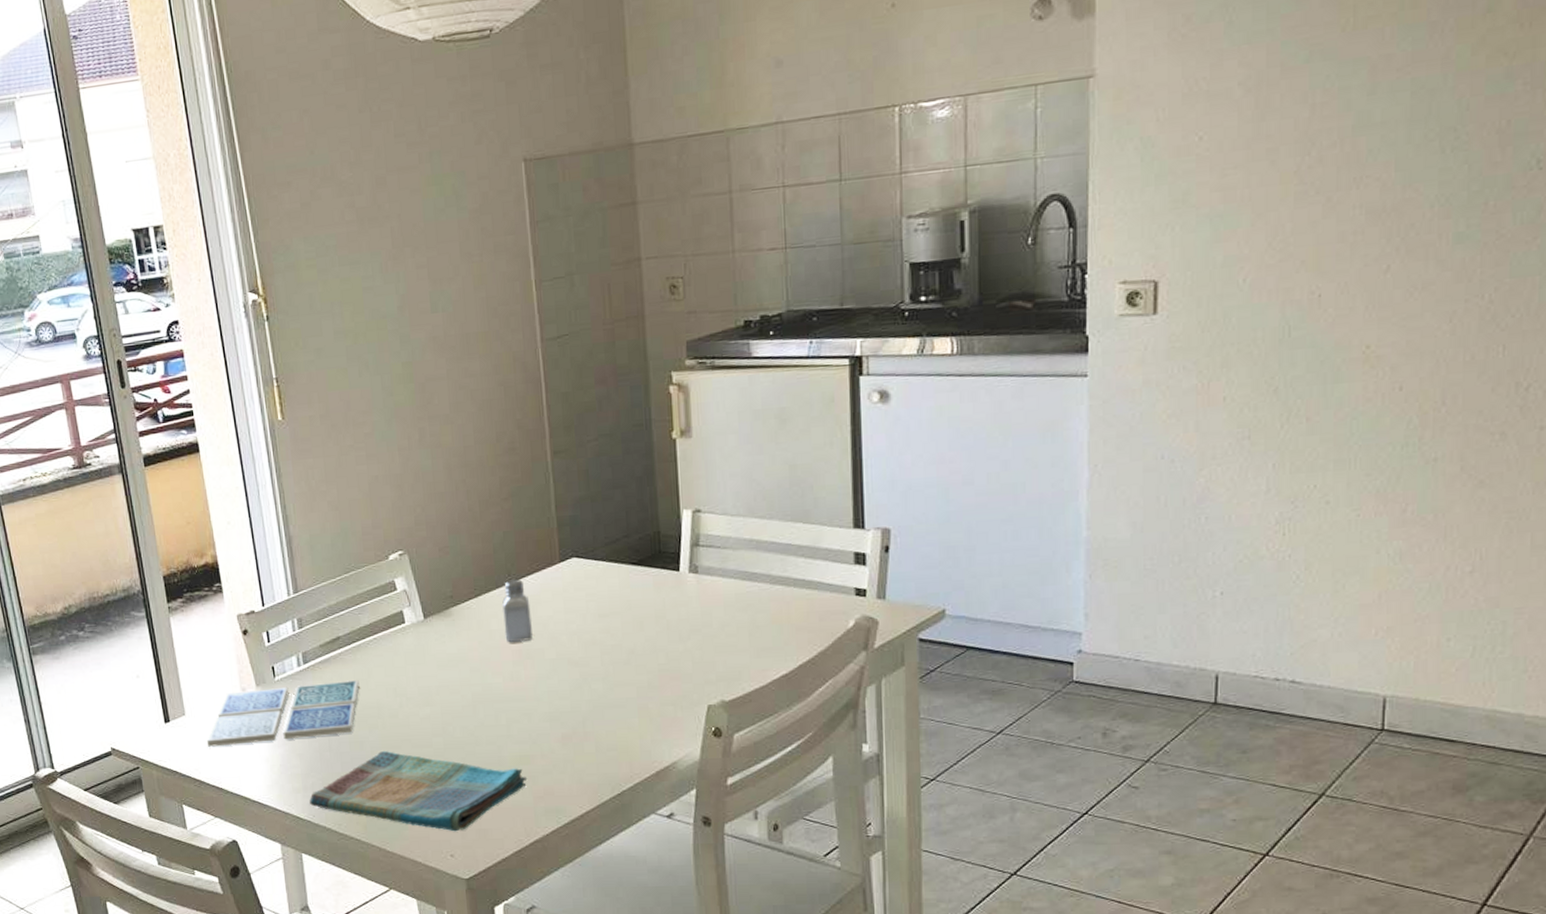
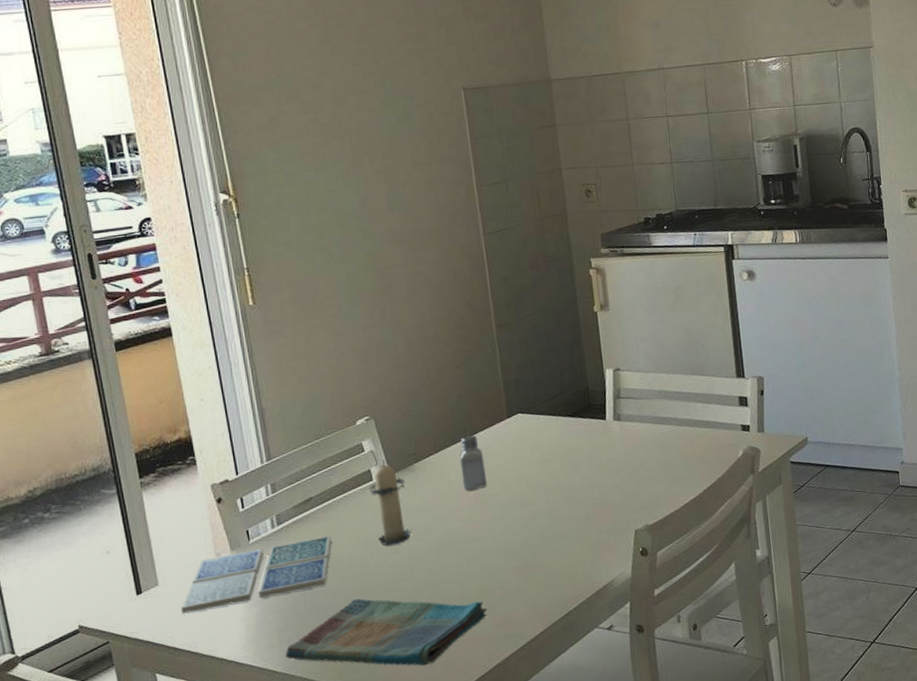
candle: none [401,600,447,697] -> present [369,459,413,546]

